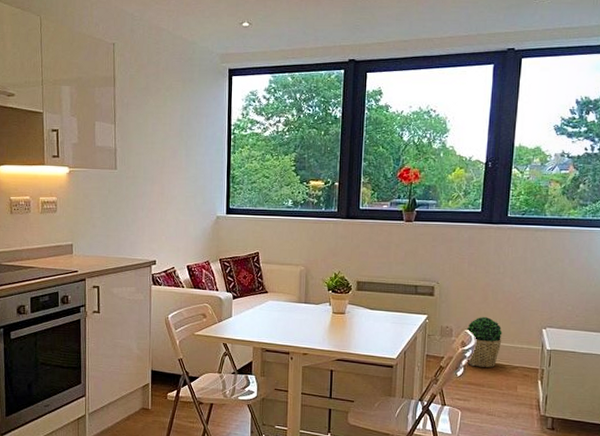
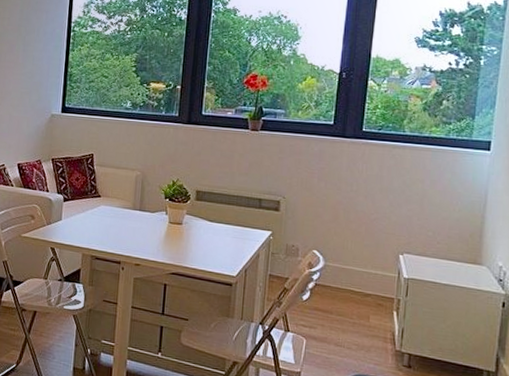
potted plant: present [466,317,502,368] -> none [314,237,354,293]

